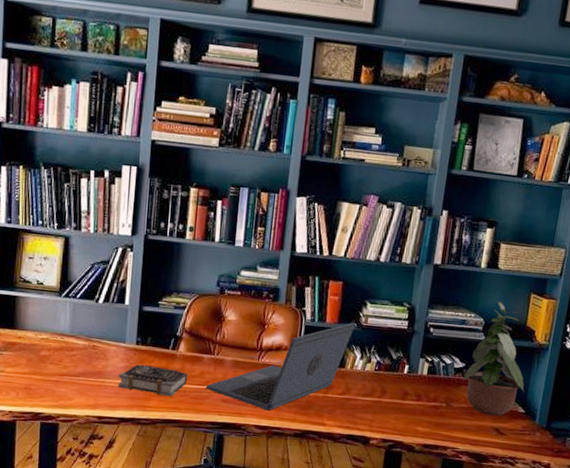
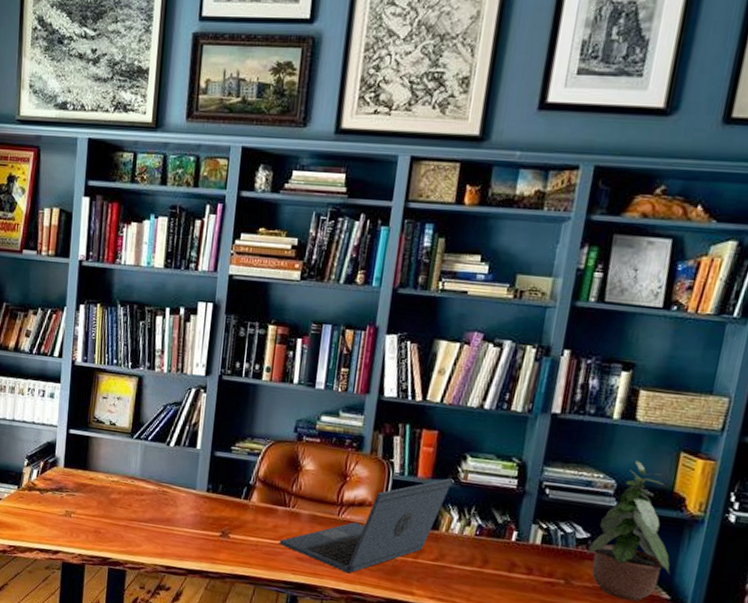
book: present [117,364,188,397] -> none [186,513,261,551]

